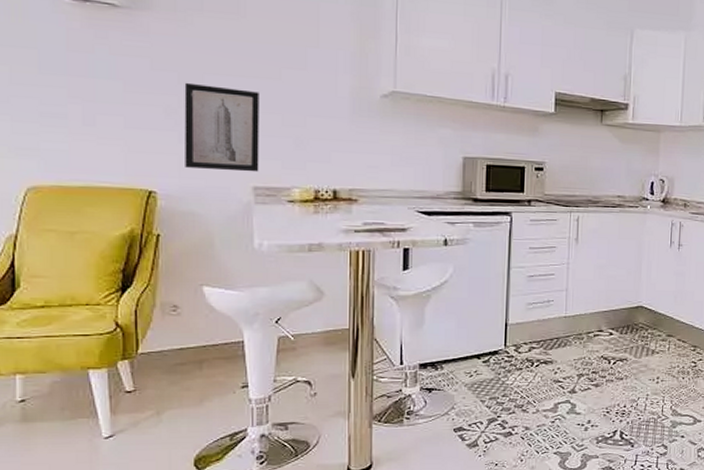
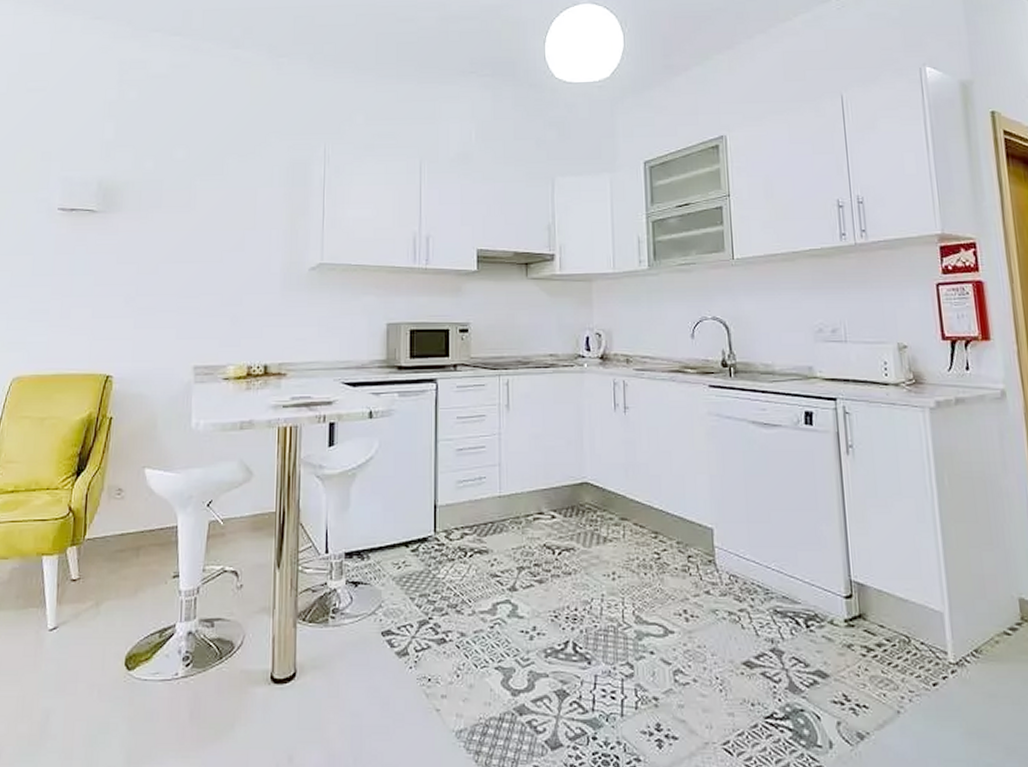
wall art: present [184,82,259,172] -> none [137,272,203,352]

